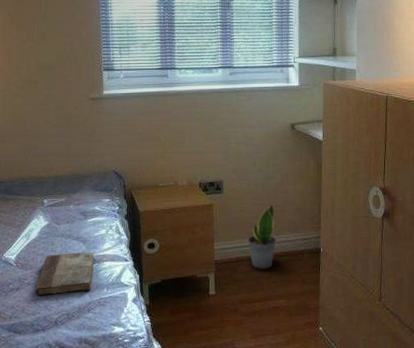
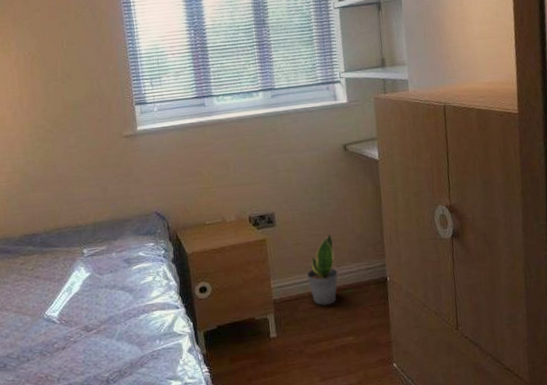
book: present [35,252,94,295] -> none [82,301,143,353]

